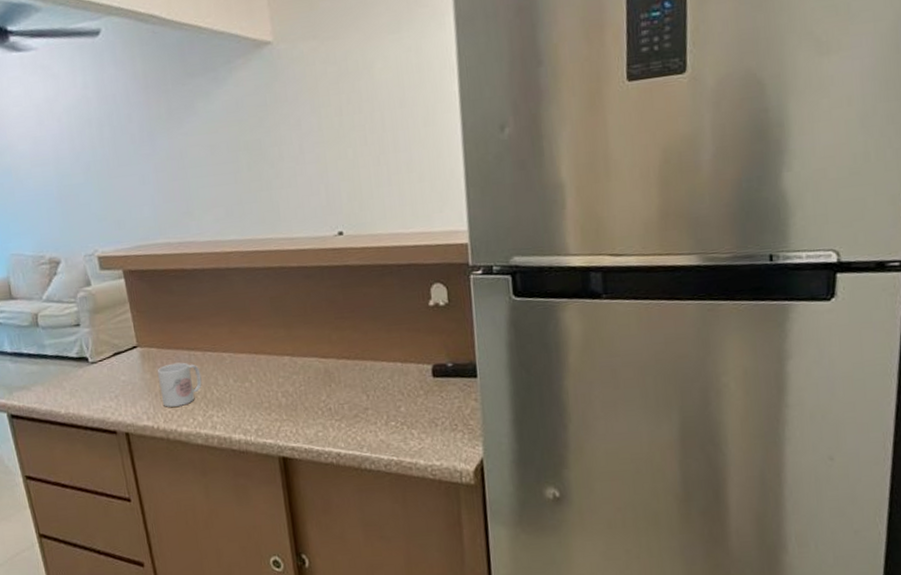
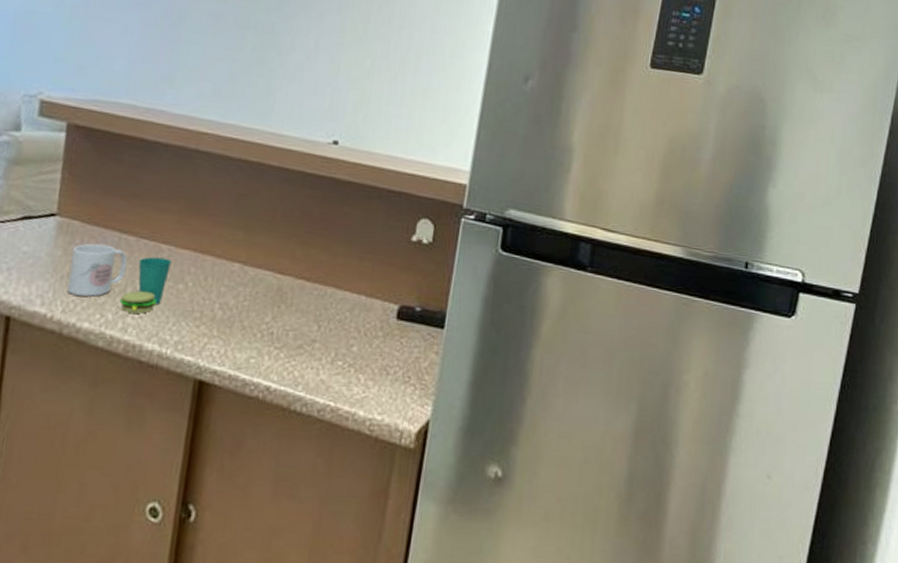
cup: none [204,364,236,413] -> present [120,257,171,314]

